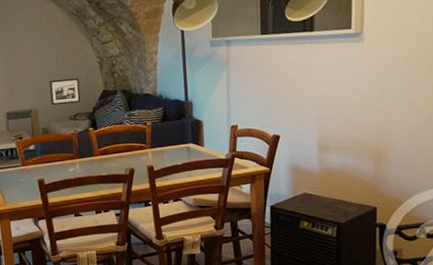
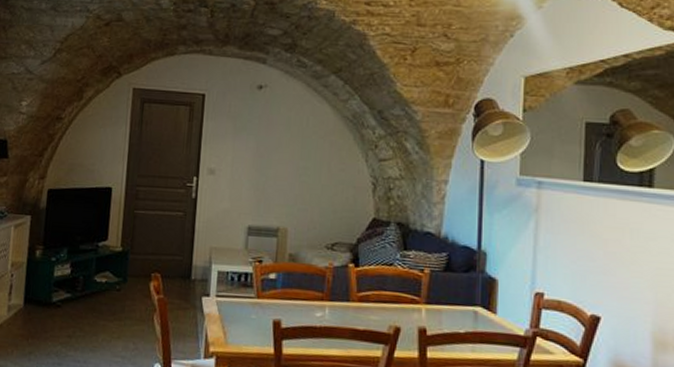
picture frame: present [50,78,81,106] -> none [306,195,345,229]

